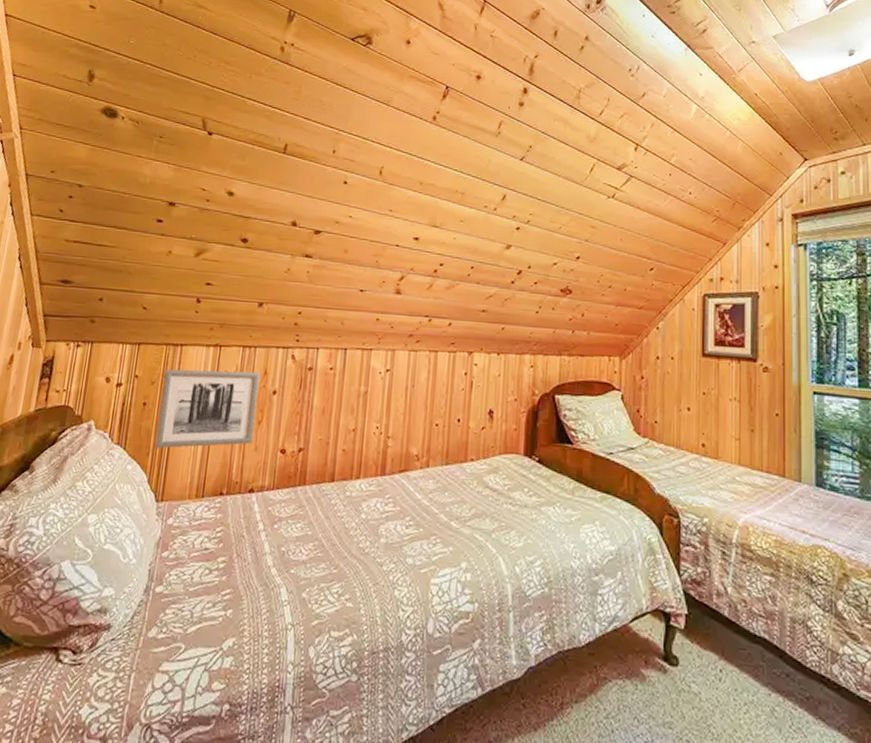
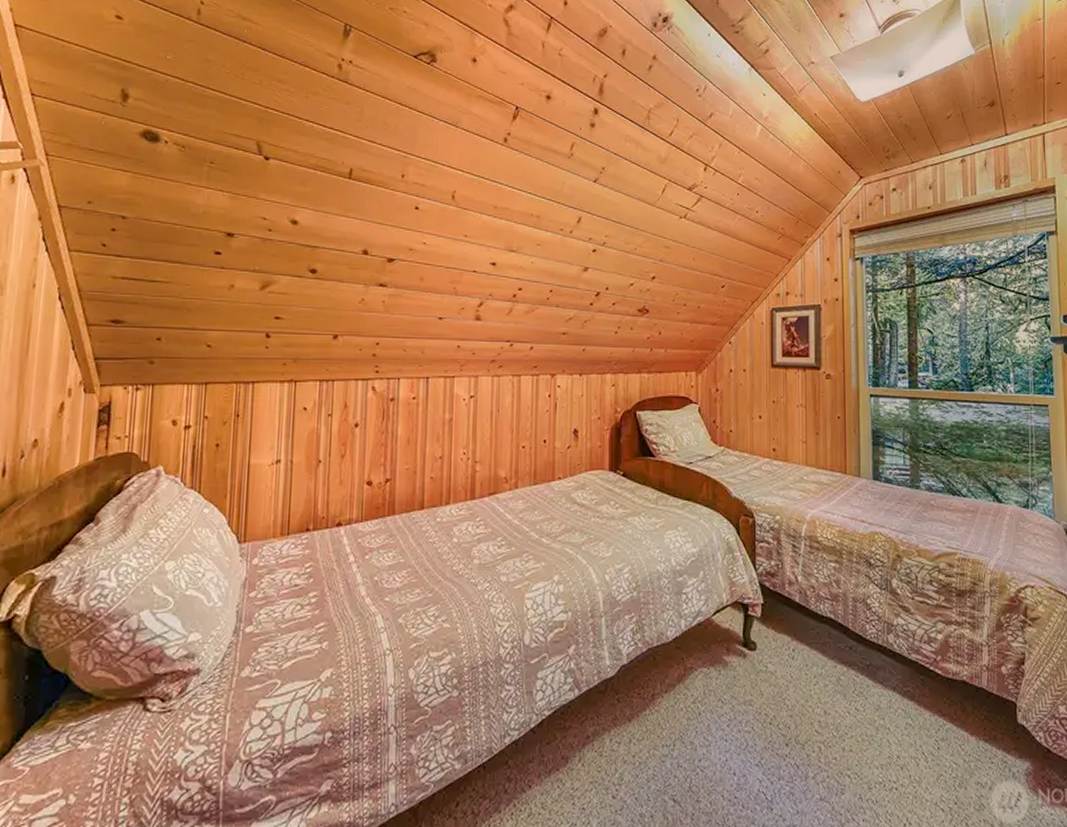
wall art: present [155,369,261,449] -> none [232,405,341,489]

